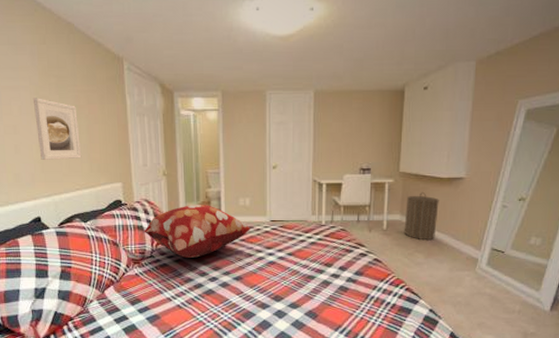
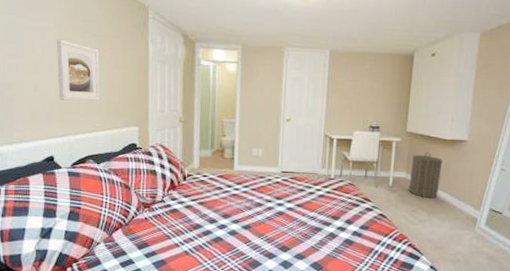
decorative pillow: present [143,204,250,258] -> none [155,151,262,205]

